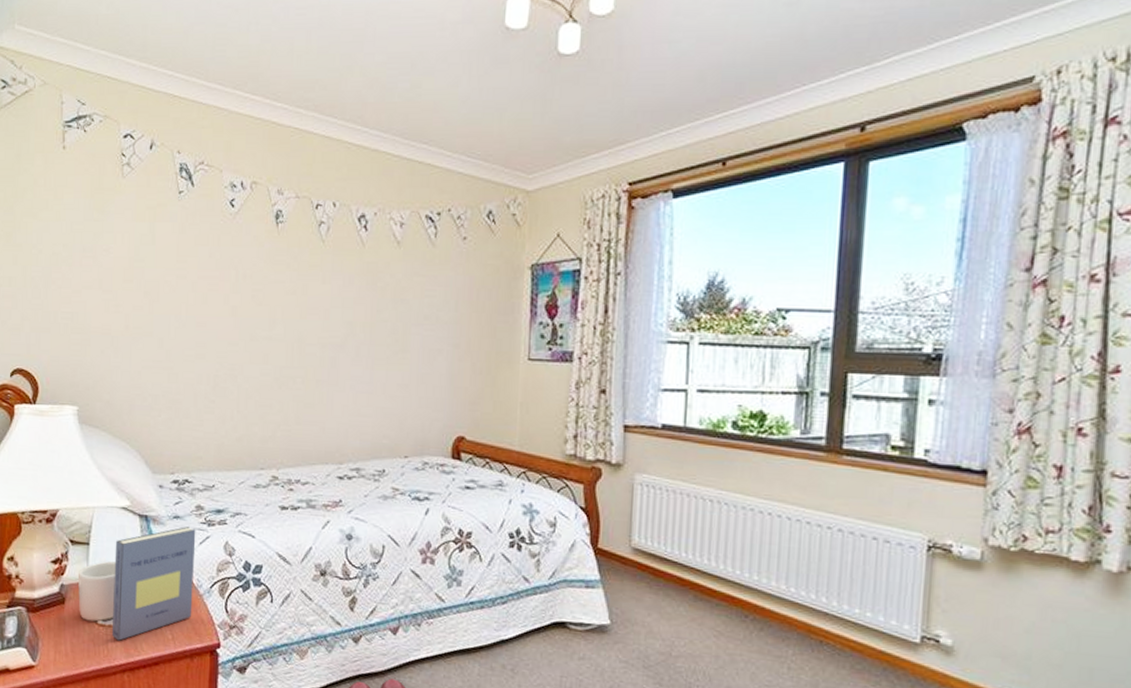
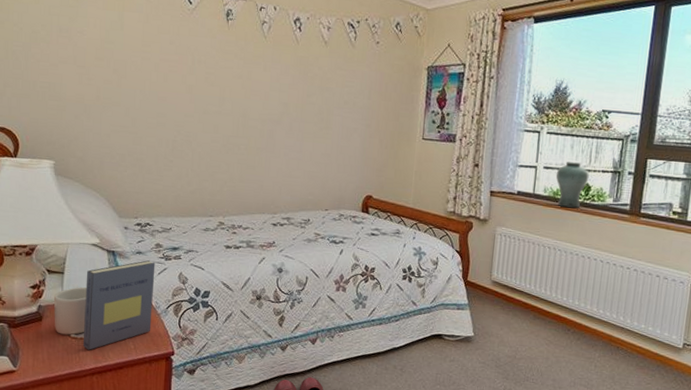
vase: none [715,382,763,446] -> present [555,162,589,209]

